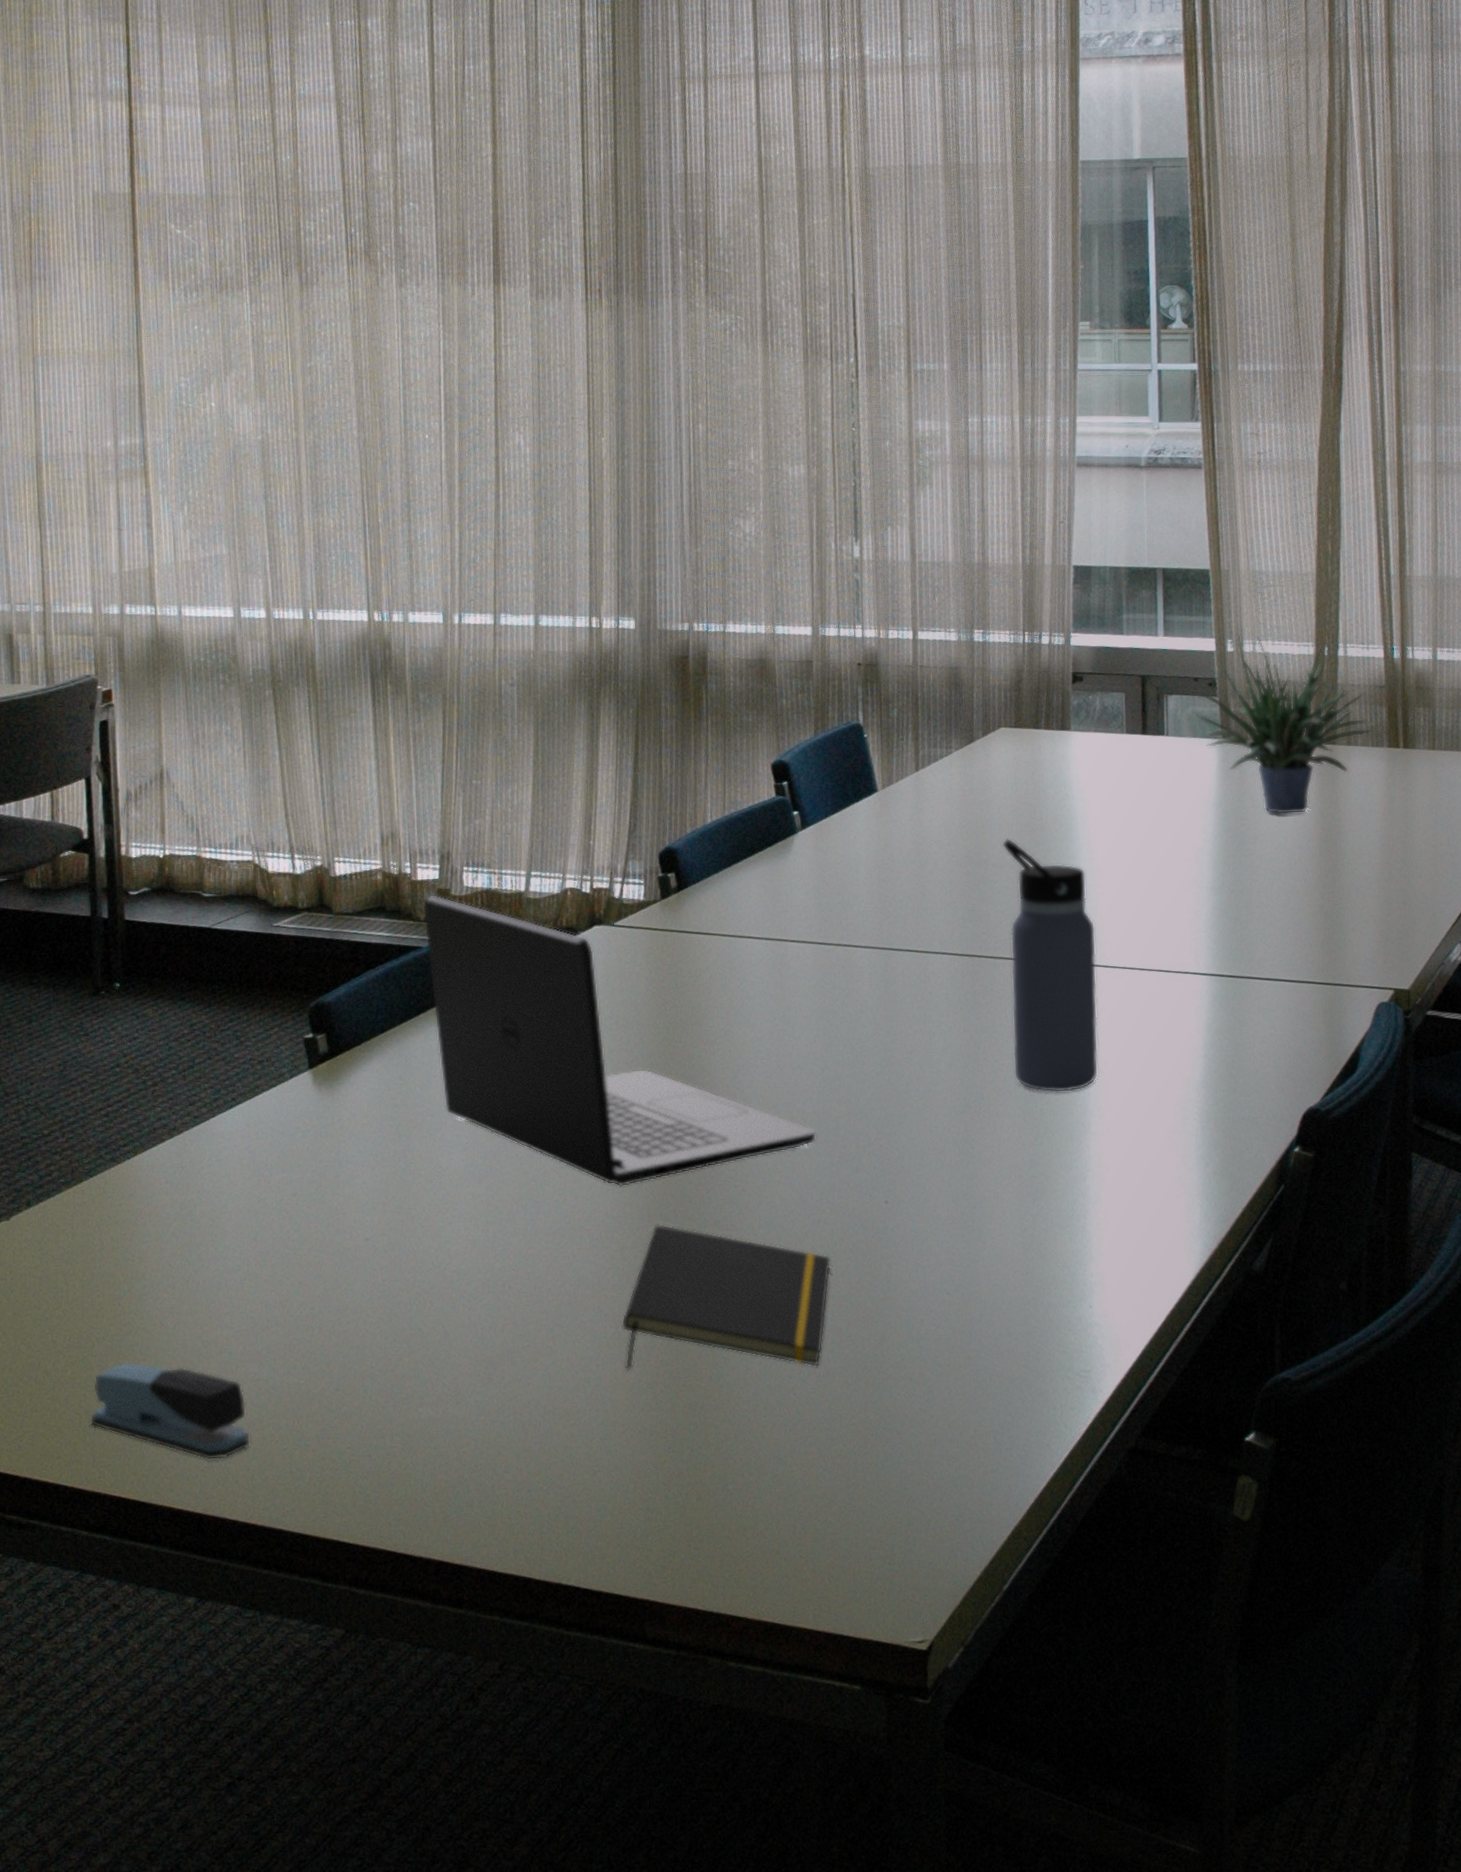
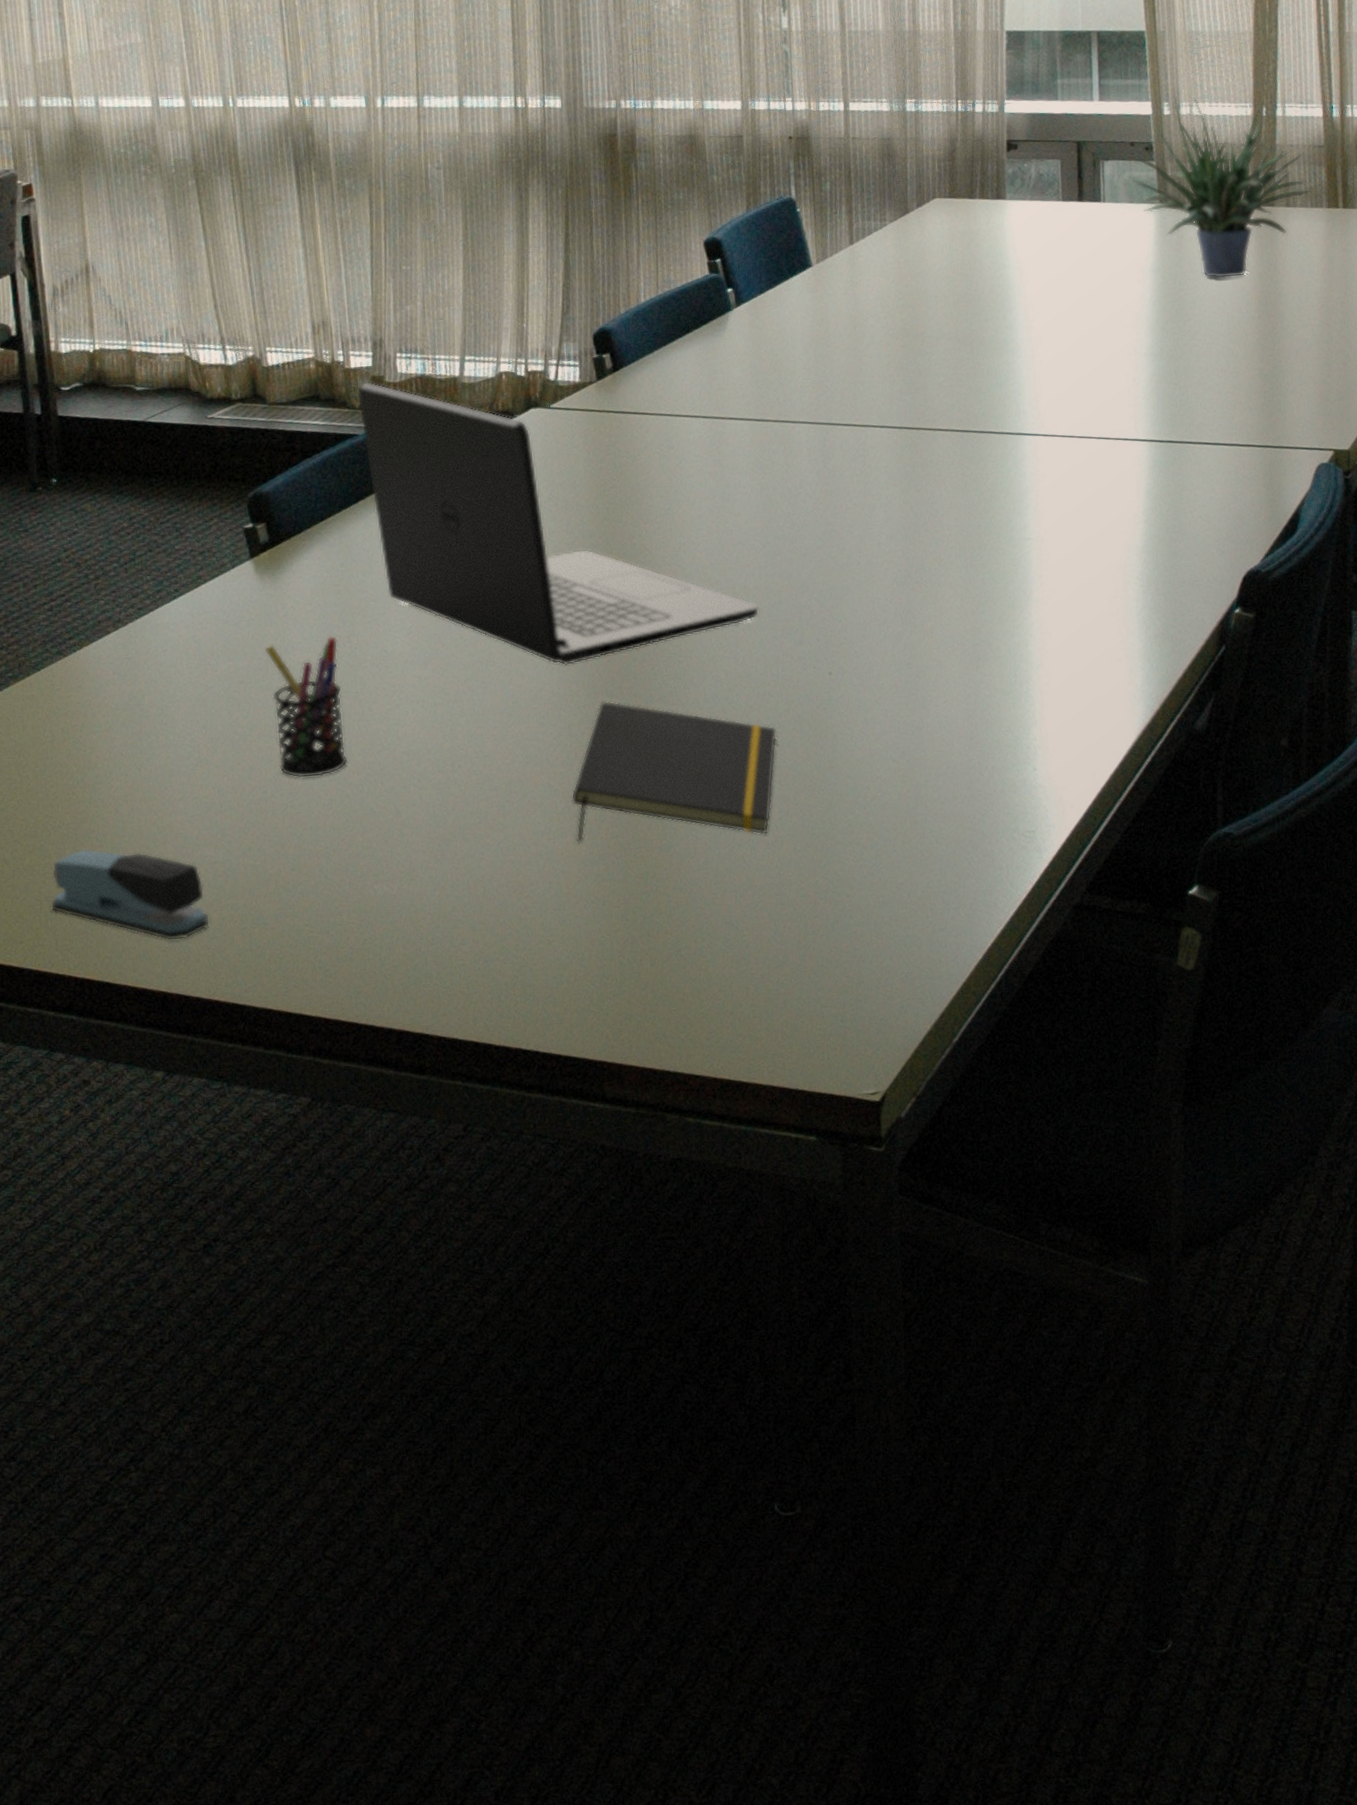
pen holder: none [319,1149,398,1295] -> present [264,635,348,778]
water bottle: present [1002,839,1099,1093] -> none [938,310,1039,562]

